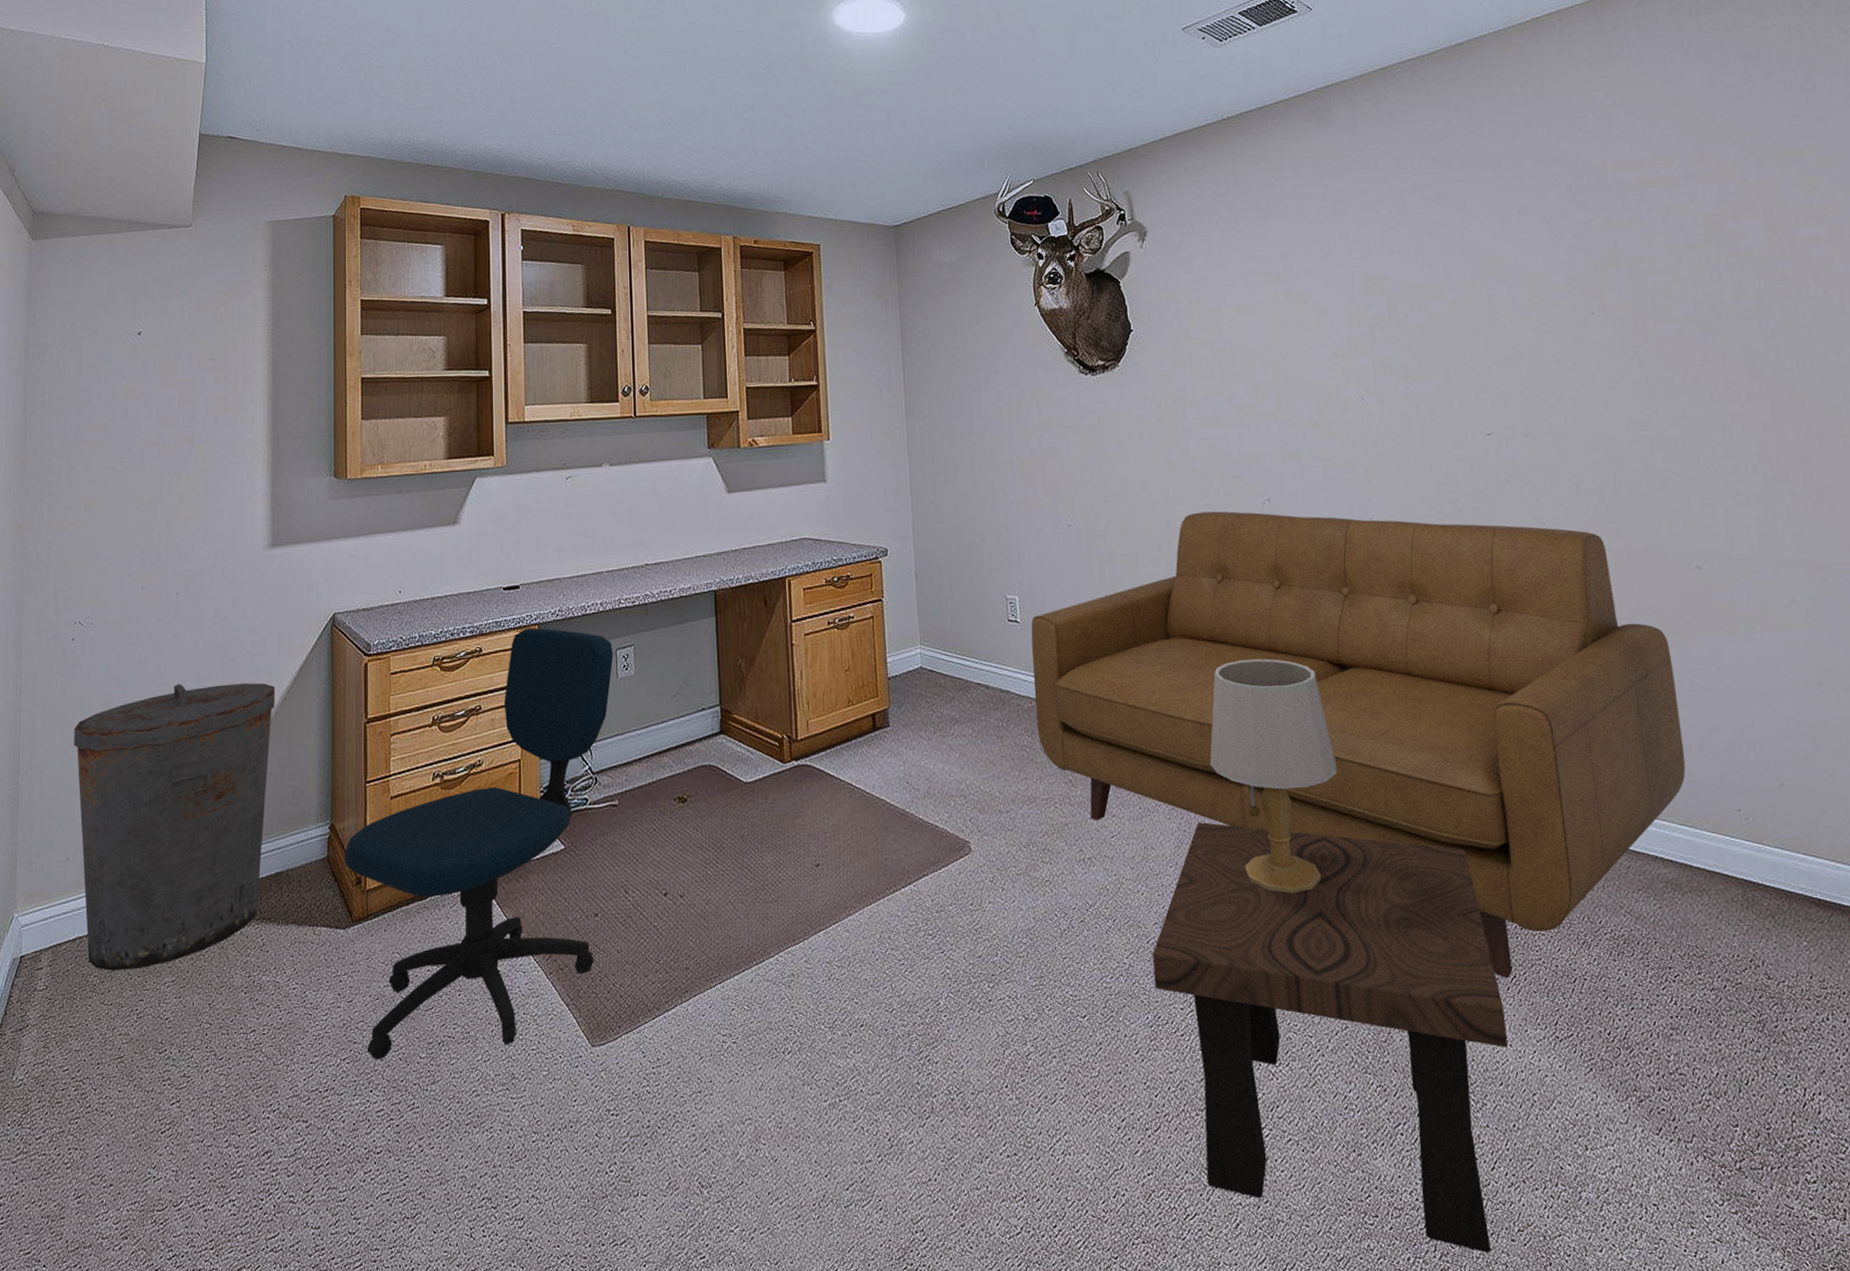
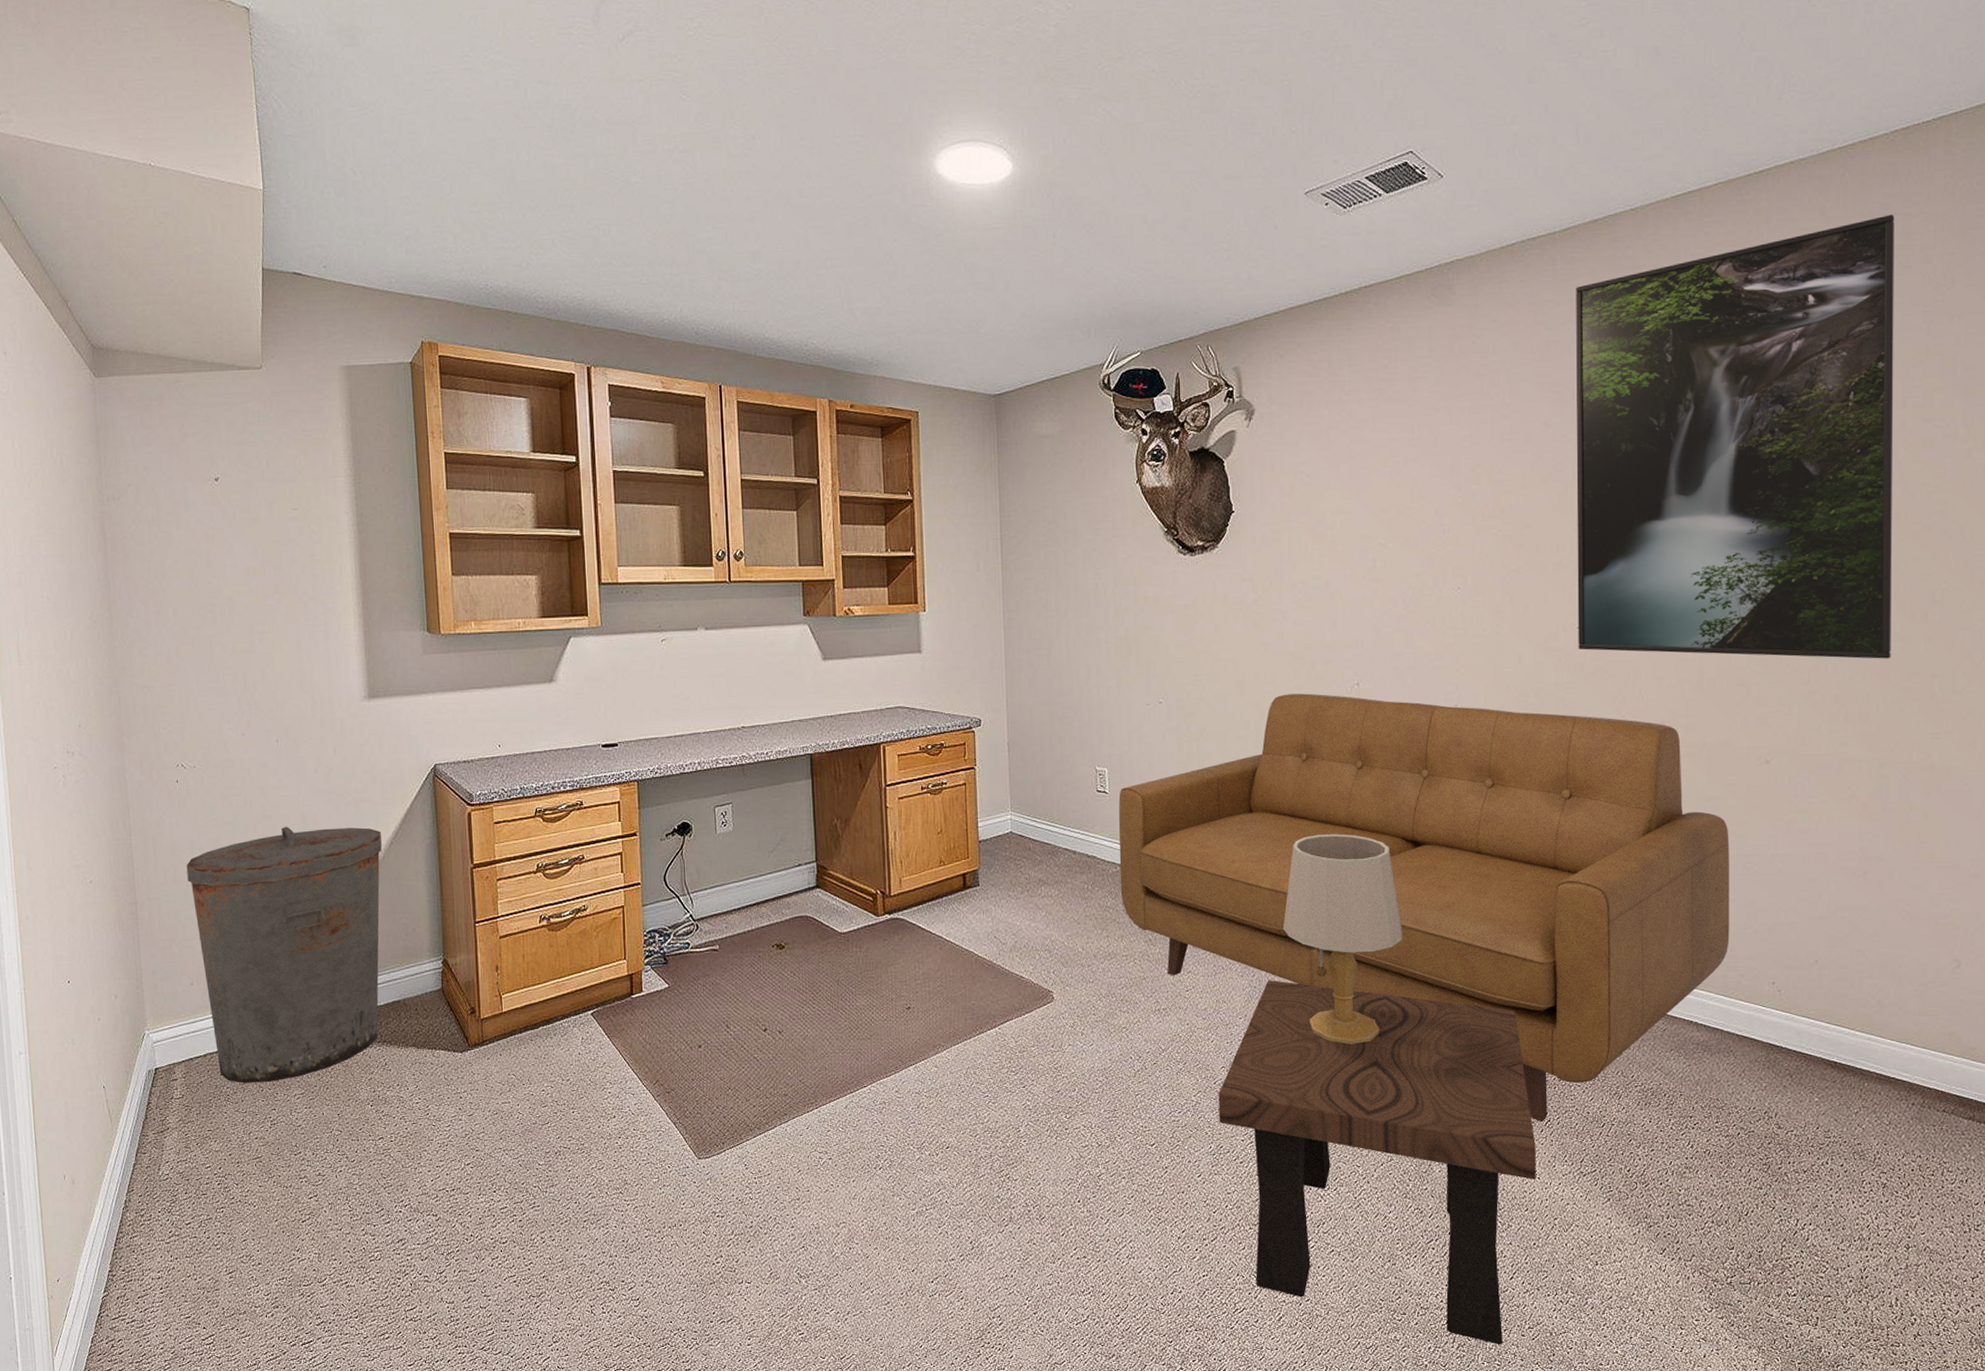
office chair: present [345,628,614,1060] -> none [458,784,712,1165]
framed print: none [1449,27,1811,458] -> present [1576,214,1895,659]

